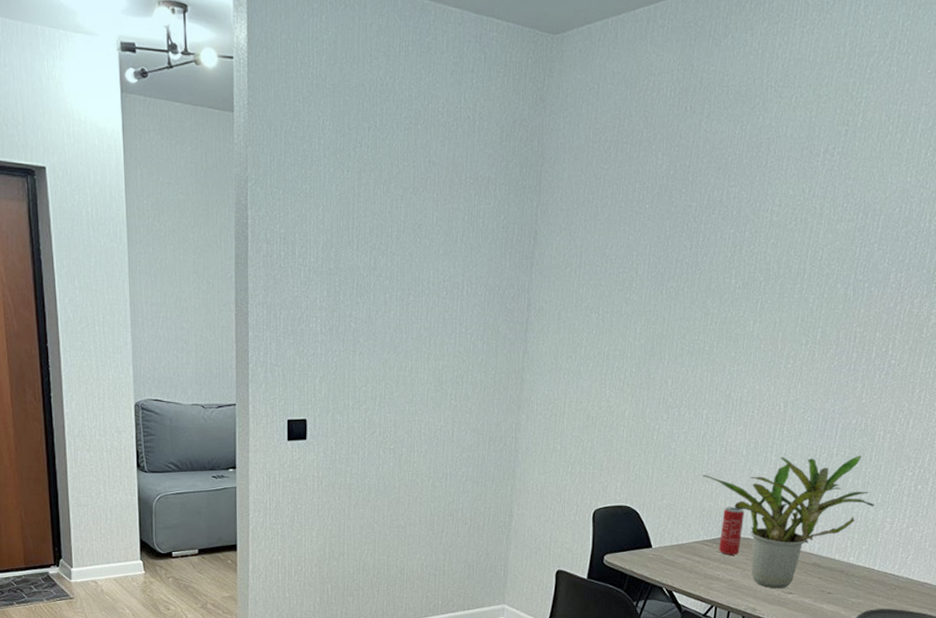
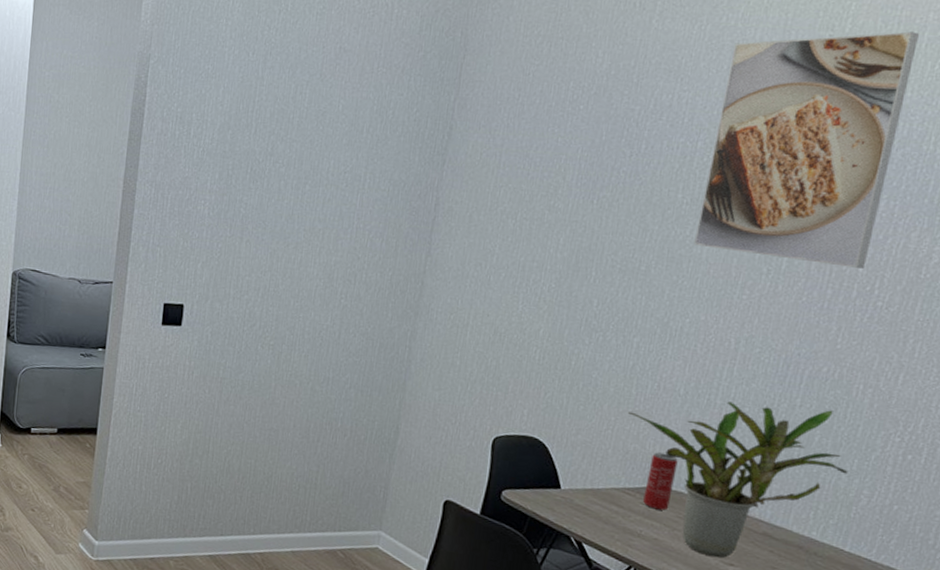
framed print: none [747,123,914,333] -> present [694,31,919,268]

